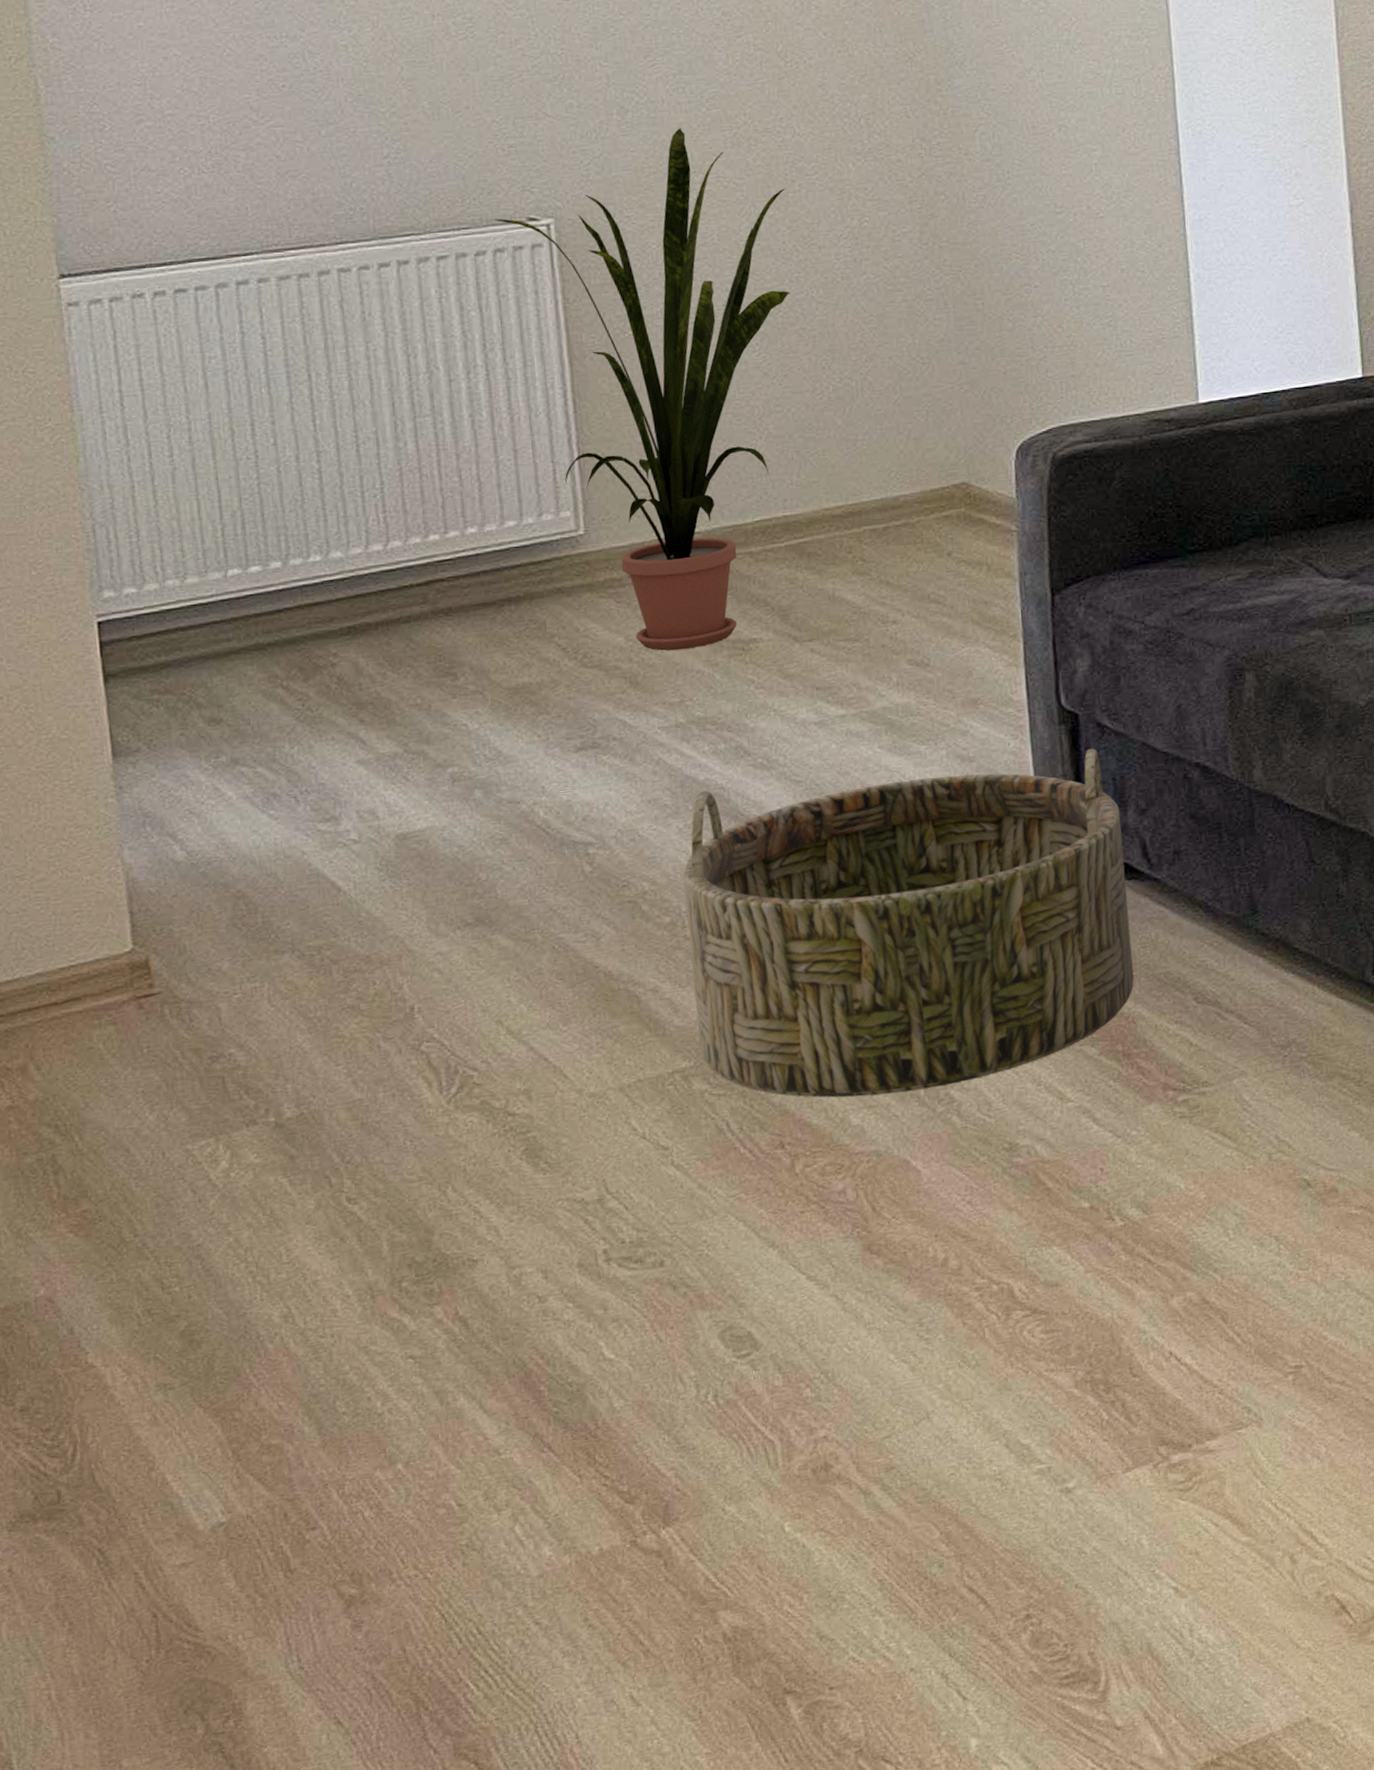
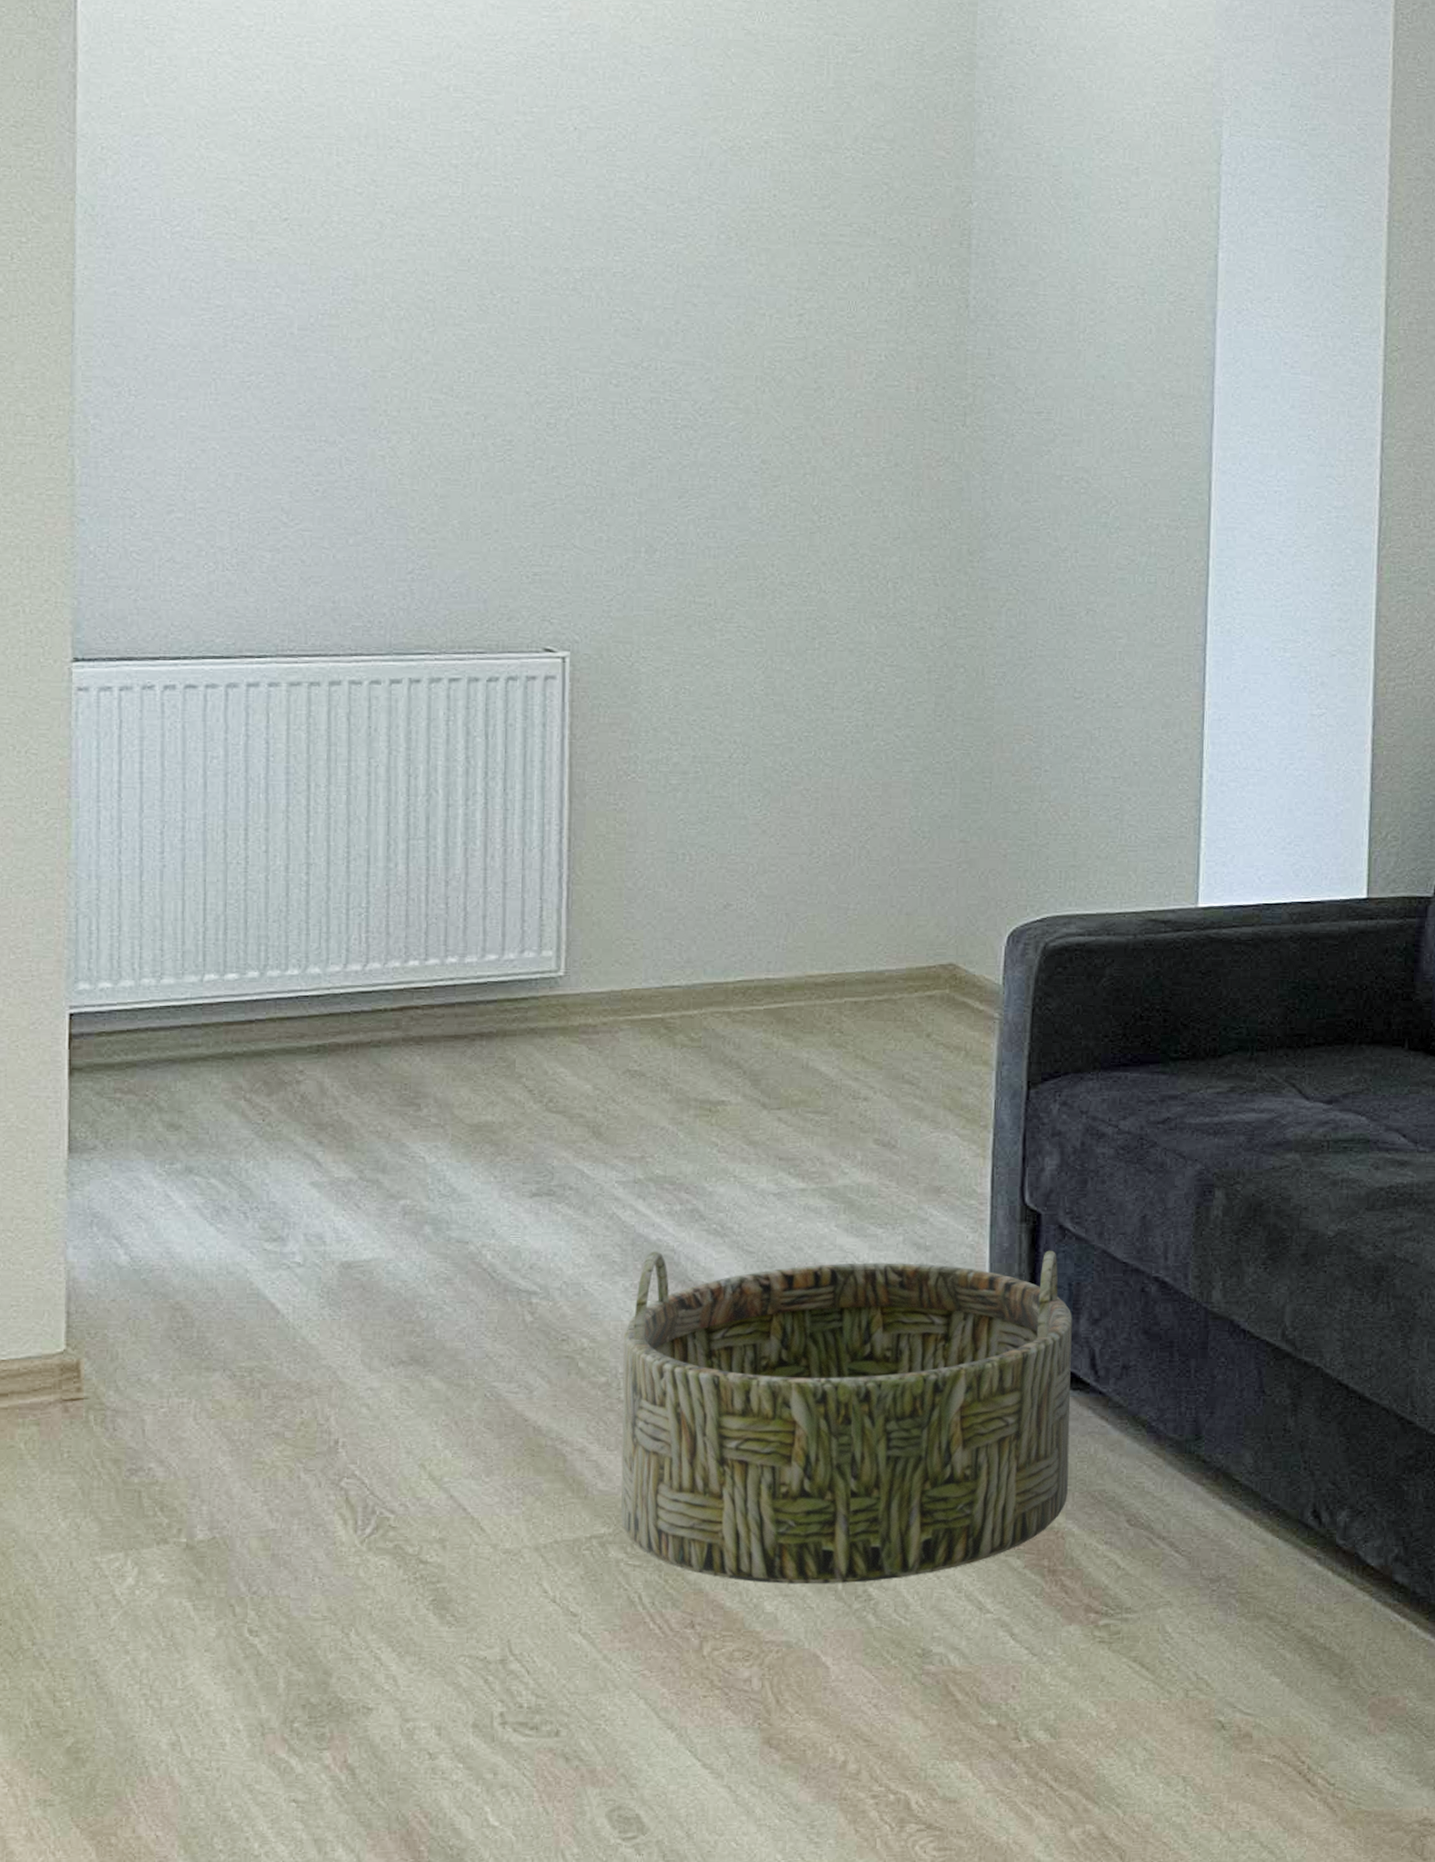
house plant: present [493,128,791,651] -> none [509,573,807,1105]

